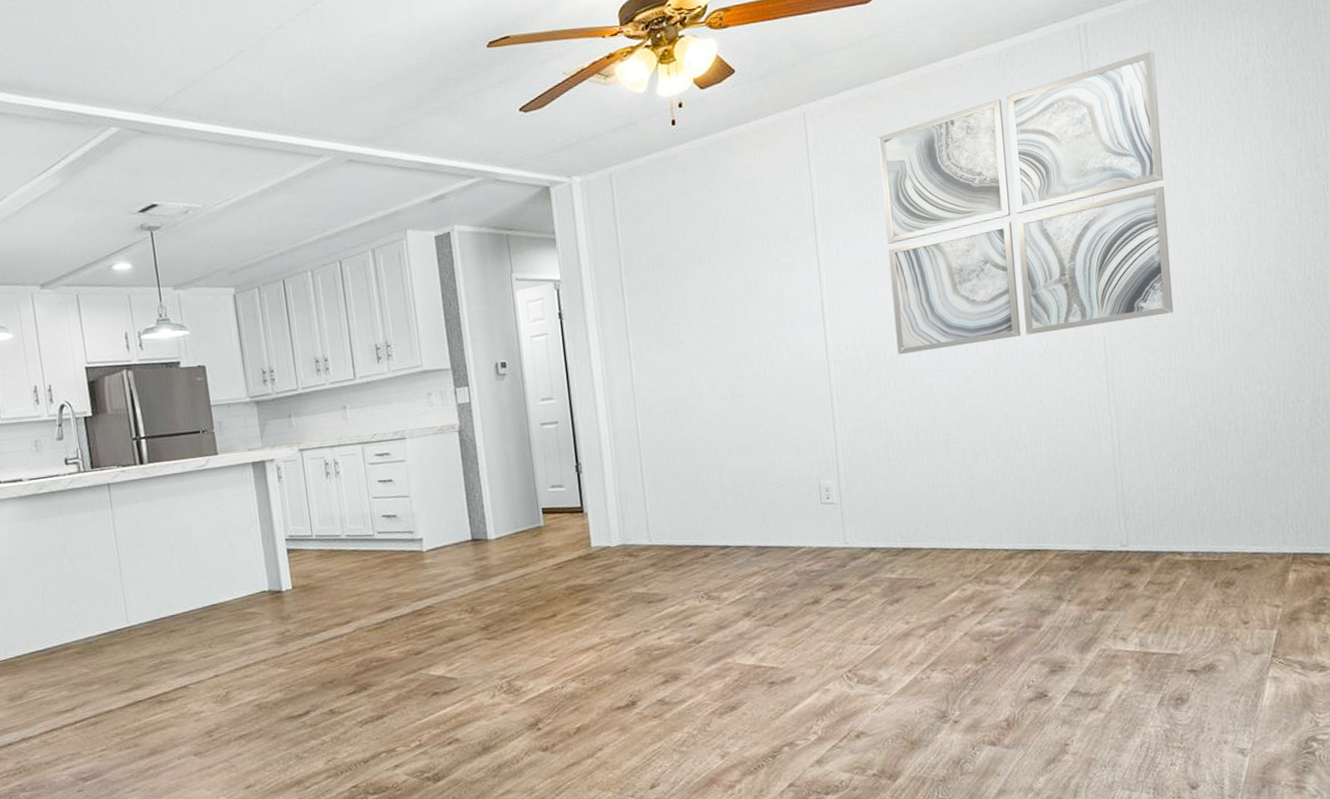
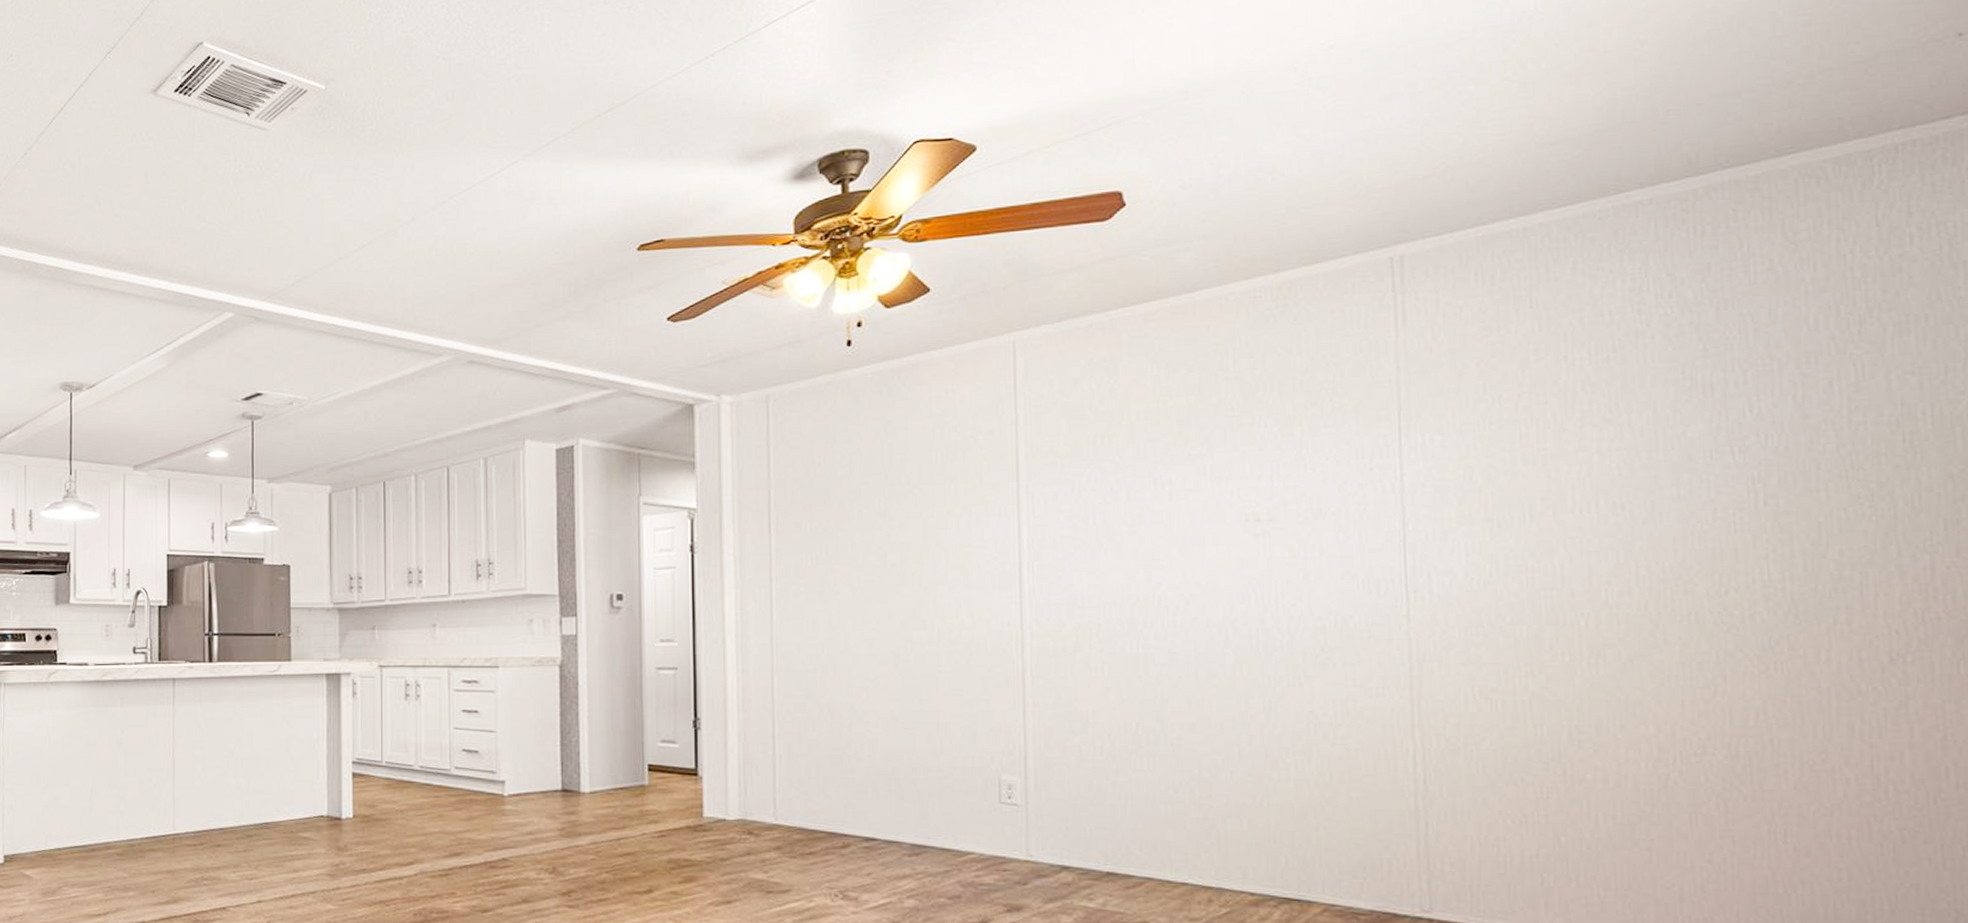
wall art: present [878,50,1174,355] -> none [1108,292,1515,635]

